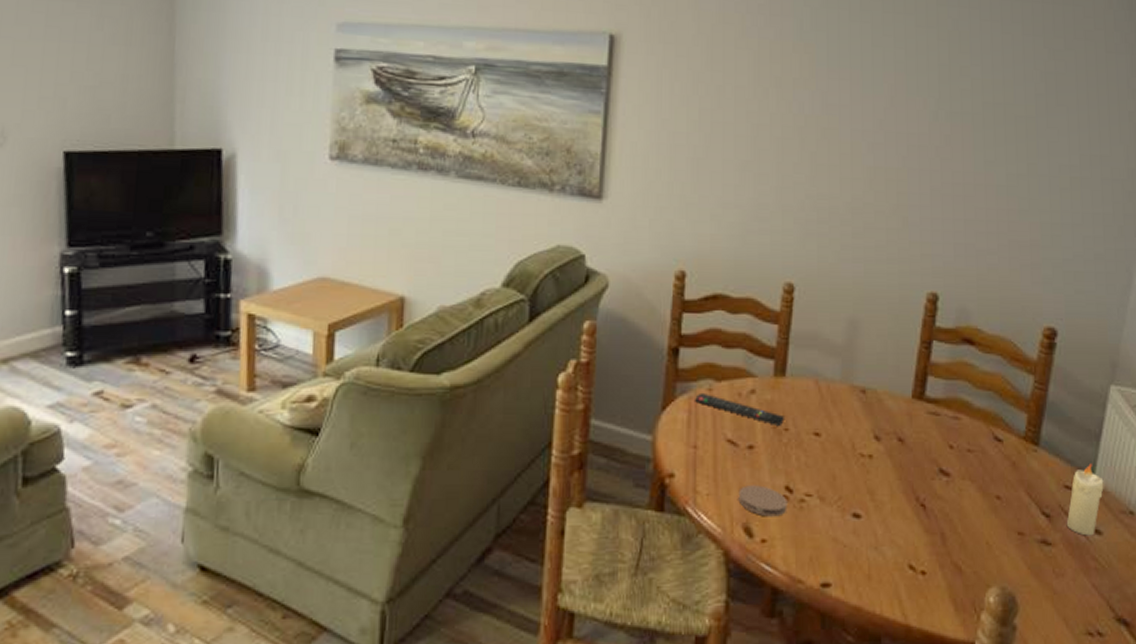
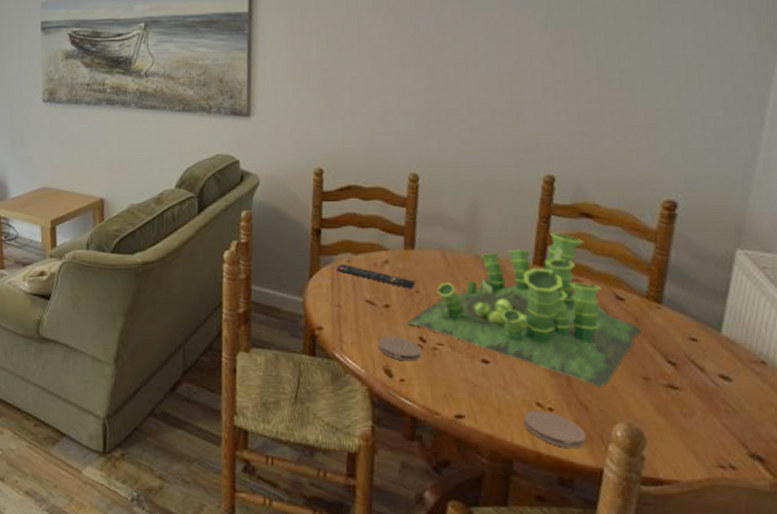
plant: none [774,361,1019,545] -> present [408,233,642,387]
coaster: none [895,574,959,620] -> present [524,410,586,449]
candle: present [1067,463,1104,536] -> none [694,319,733,382]

